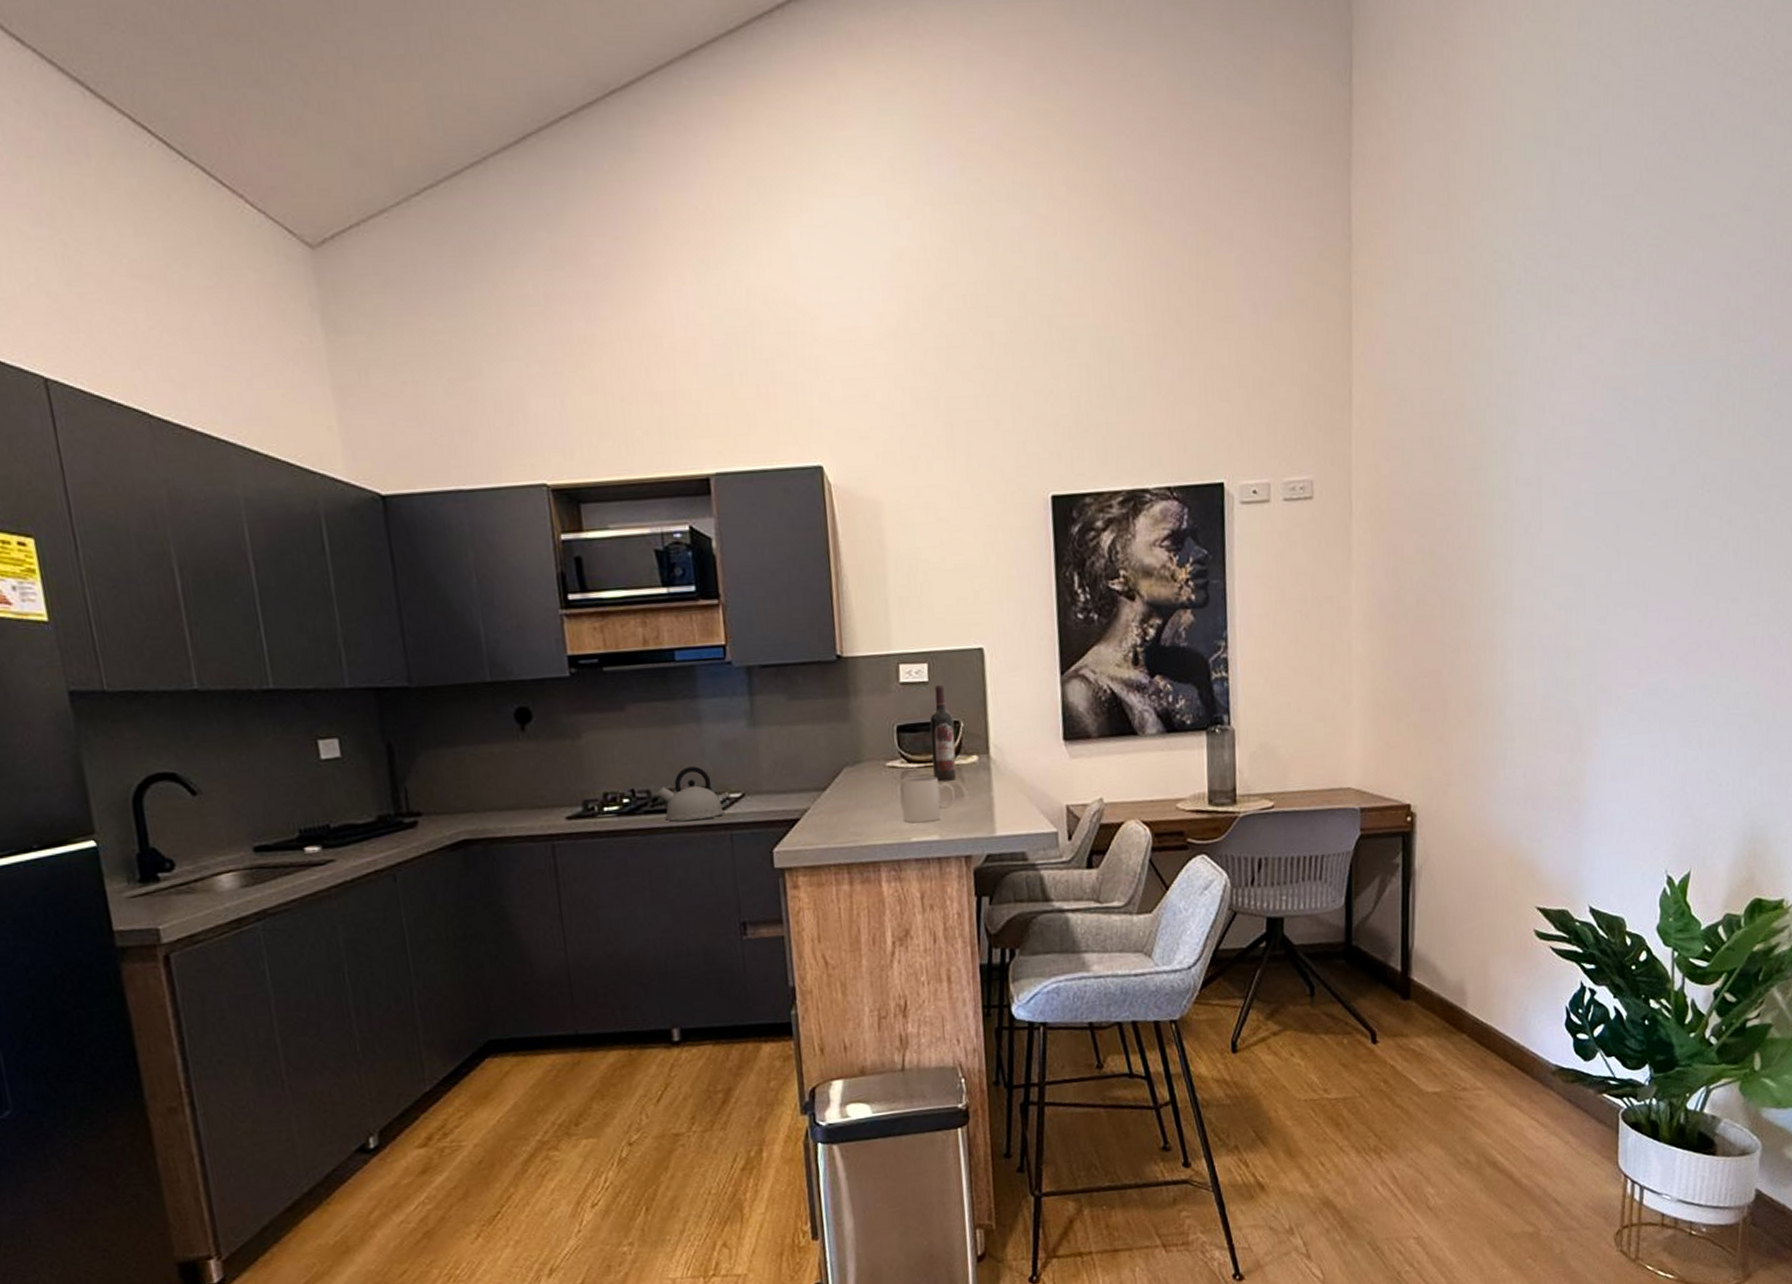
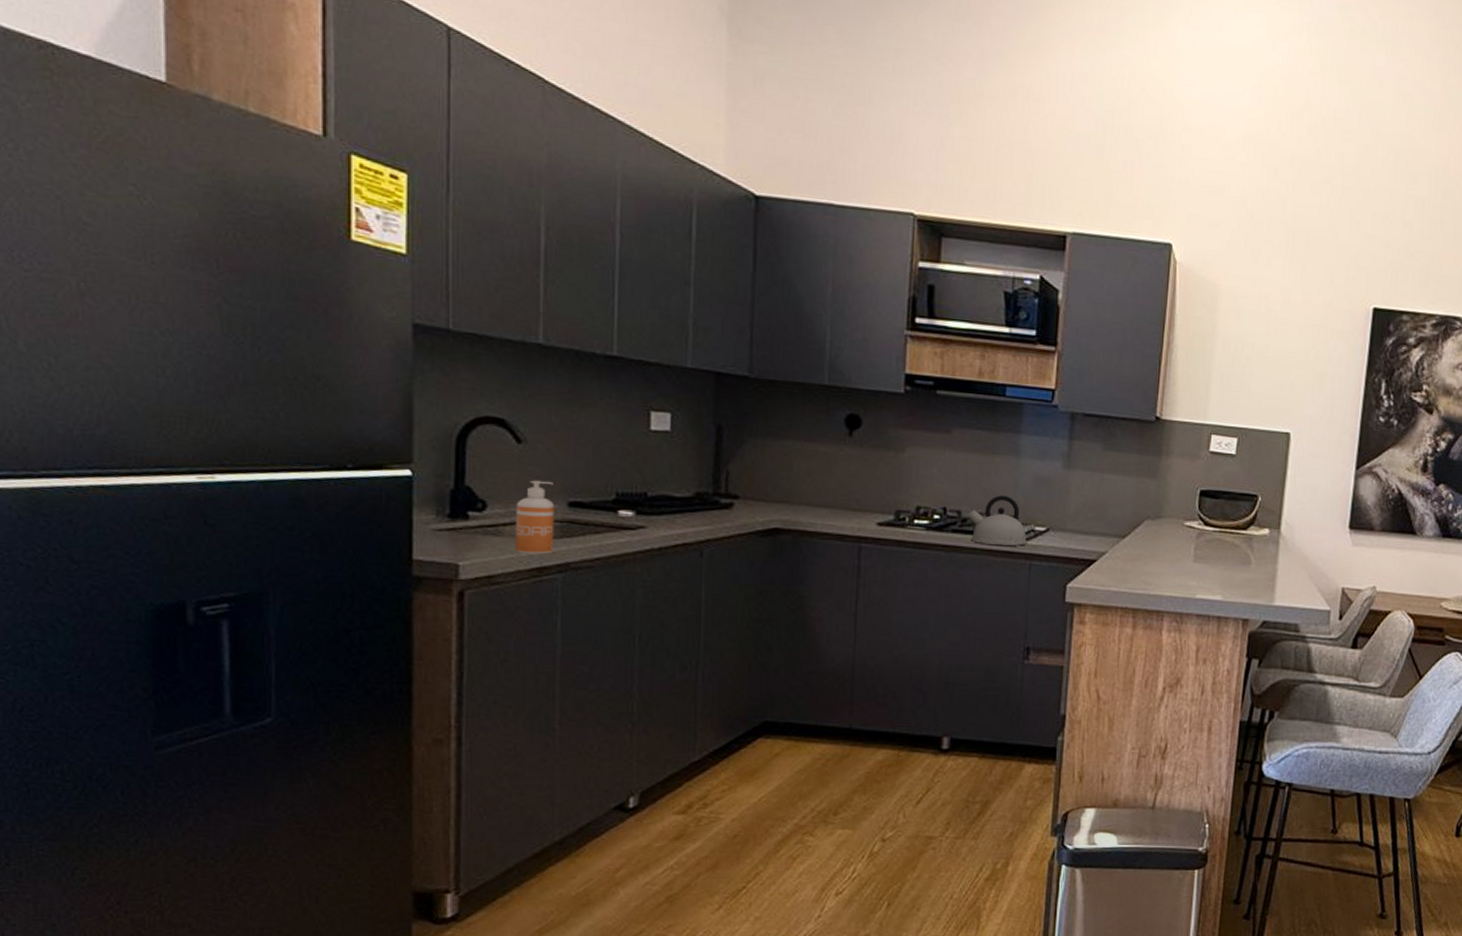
soap dispenser: none [203,829,249,908] -> present [516,480,555,555]
mug: present [899,776,956,823] -> none [1191,539,1244,583]
wine bottle: present [929,685,957,781] -> none [1225,460,1253,548]

